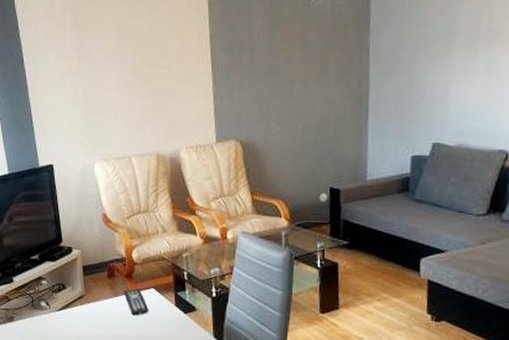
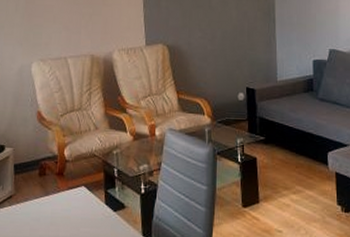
remote control: present [123,288,149,316] -> none [53,187,79,216]

